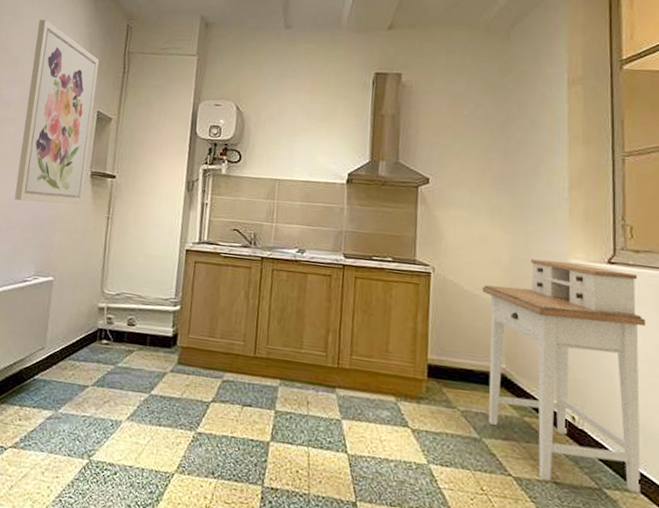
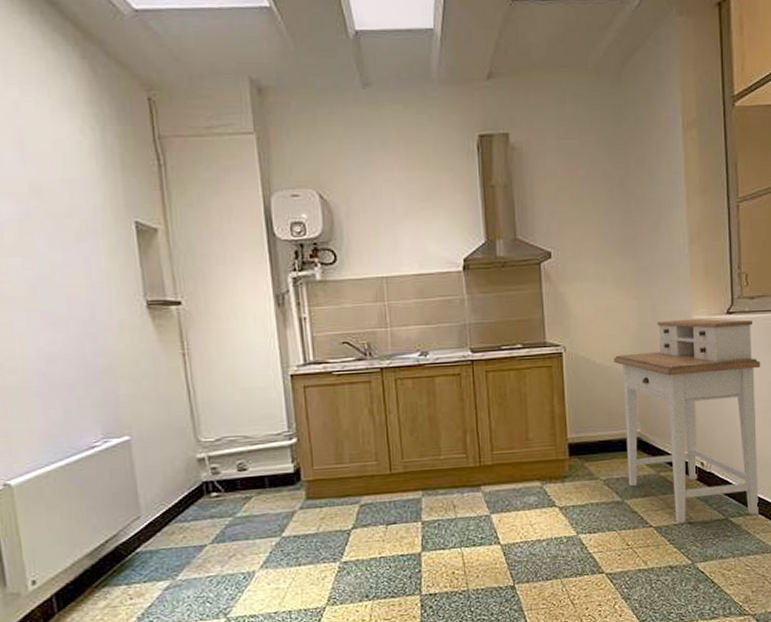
wall art: present [14,19,99,205] -> none [13,99,143,352]

